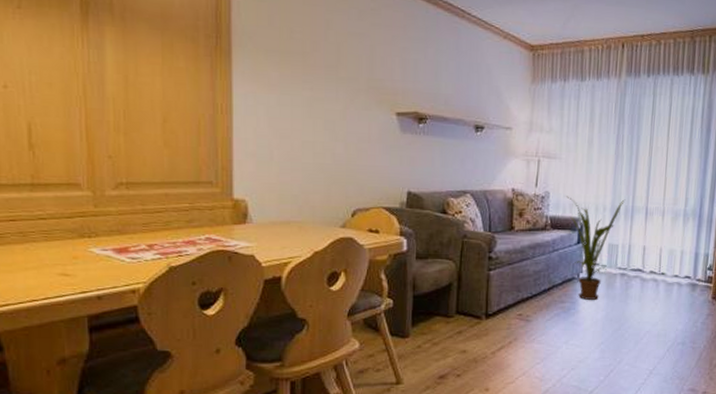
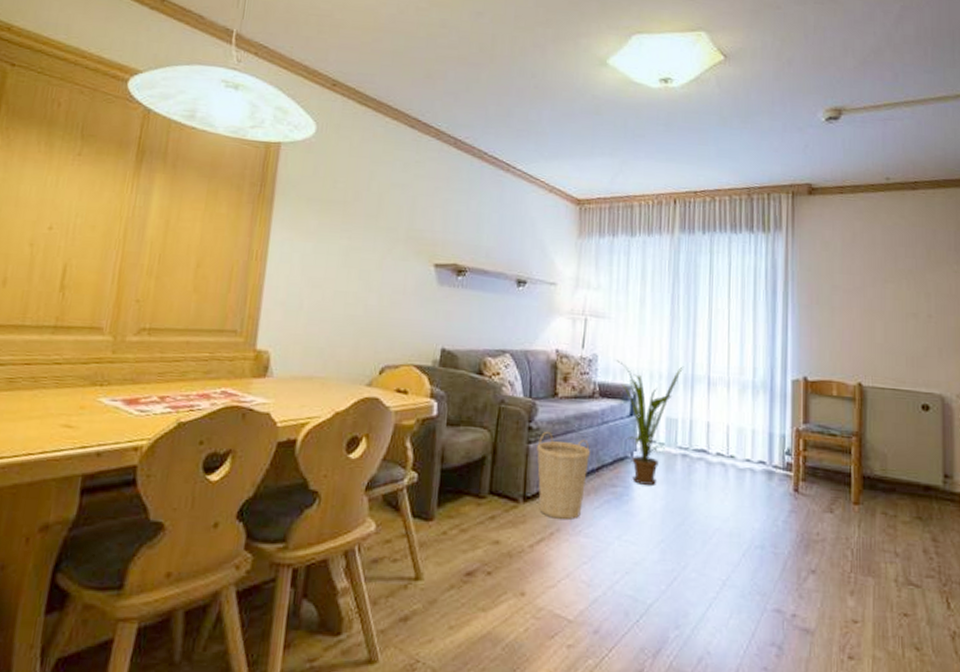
basket: none [496,259,543,330] -> present [537,431,591,520]

